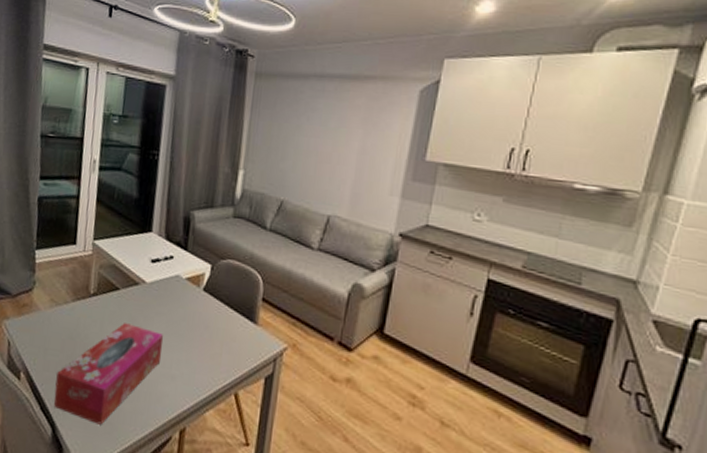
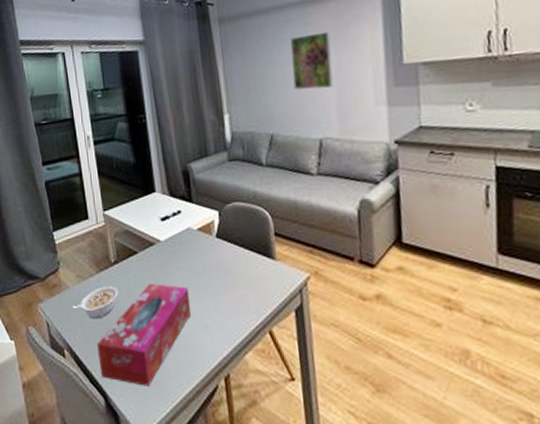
legume: none [38,316,91,348] -> present [71,285,119,319]
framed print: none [314,109,362,168] -> present [290,31,334,90]

